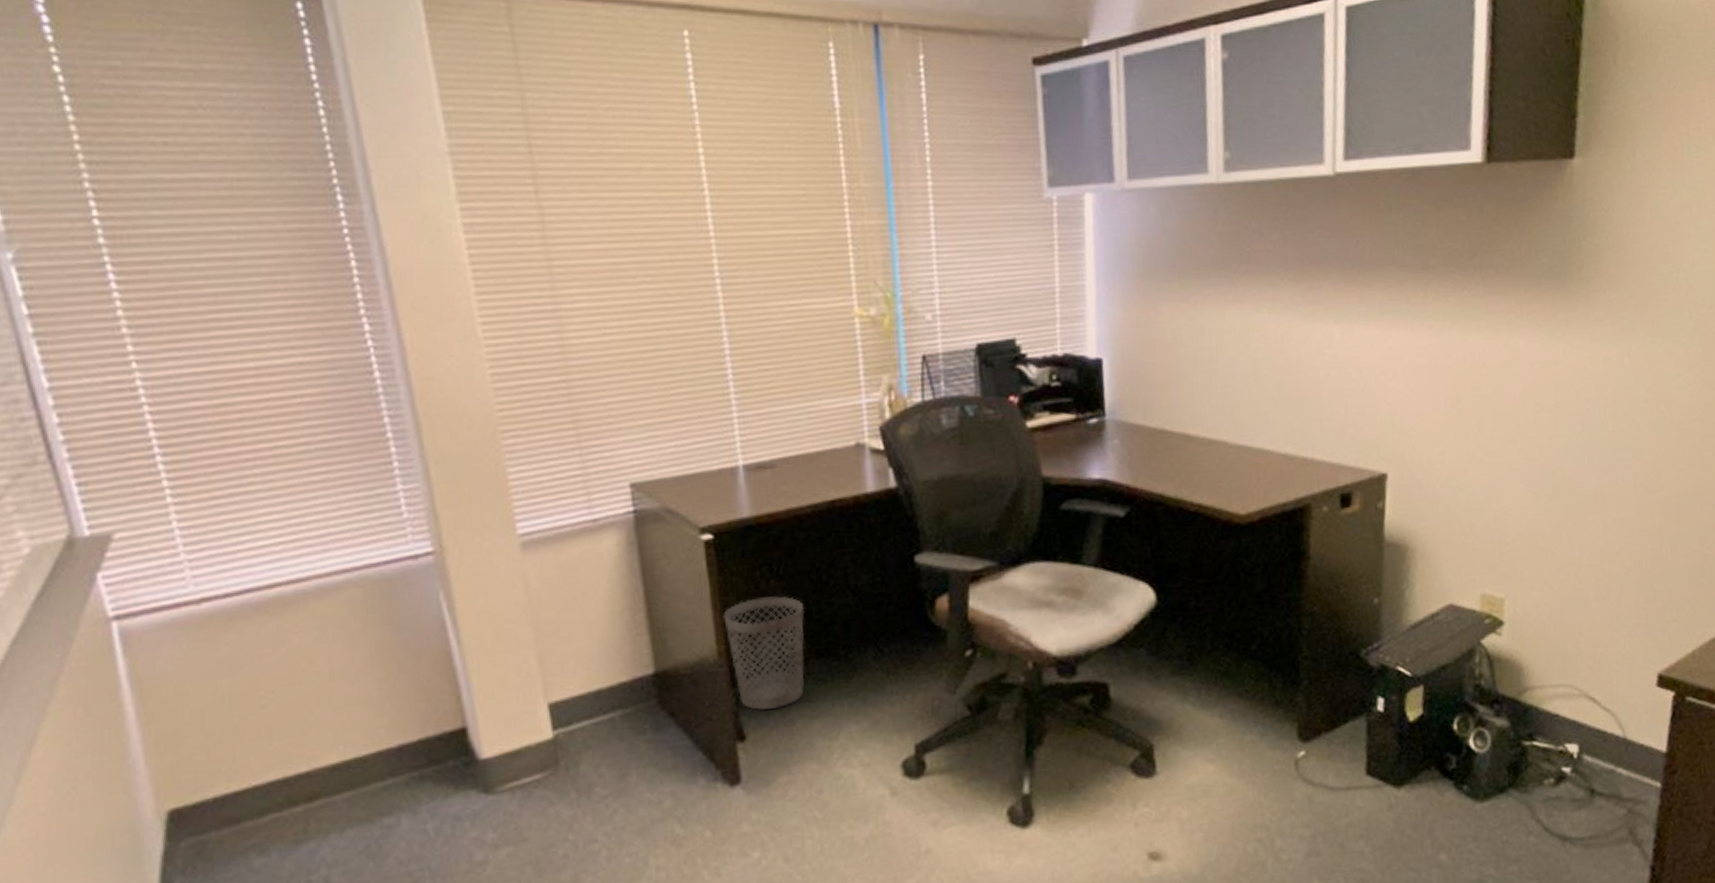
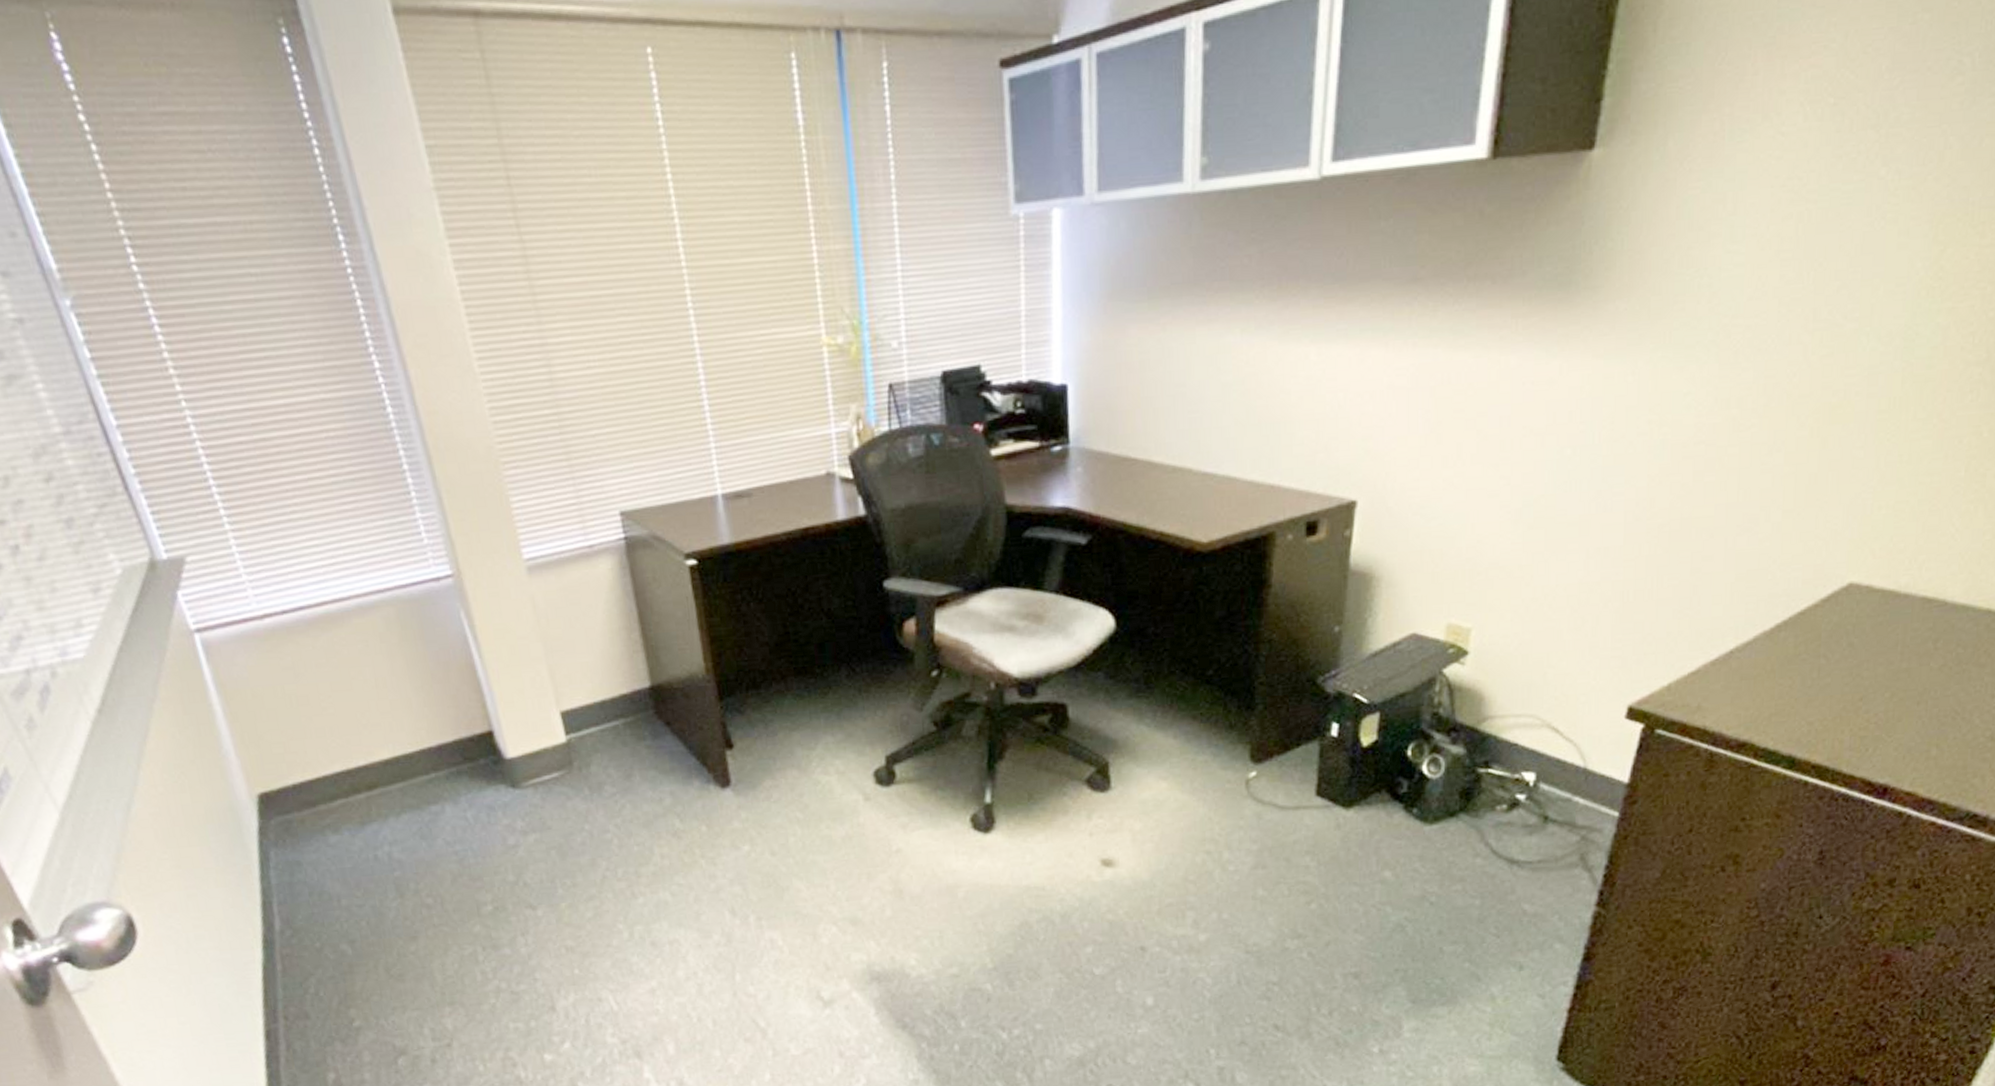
wastebasket: present [723,596,805,710] -> none [709,618,785,722]

